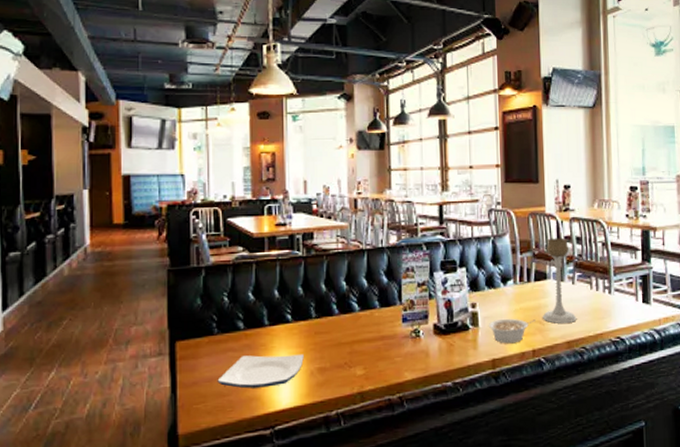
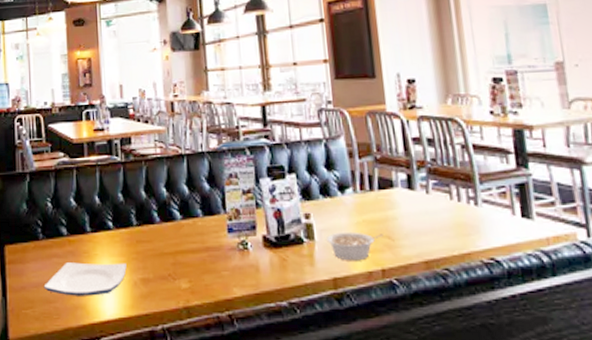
candle holder: present [542,237,577,323] -> none [390,139,435,239]

